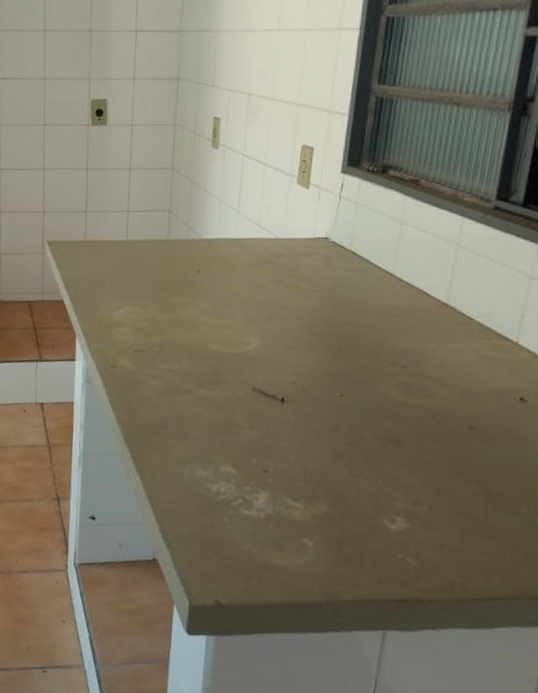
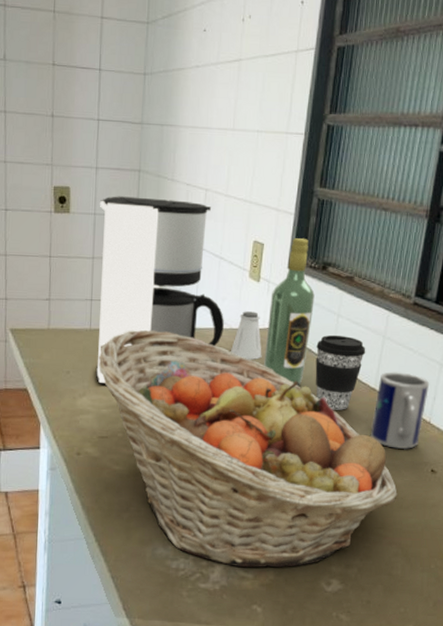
coffee maker: none [132,106,269,297] -> present [96,196,224,384]
fruit basket: none [135,240,477,499] -> present [98,329,398,568]
saltshaker: none [276,220,312,271] -> present [230,311,262,360]
wine bottle: none [314,140,373,300] -> present [264,238,315,386]
coffee cup: none [374,244,436,327] -> present [315,334,366,410]
mug: none [441,285,517,374] -> present [370,372,430,450]

